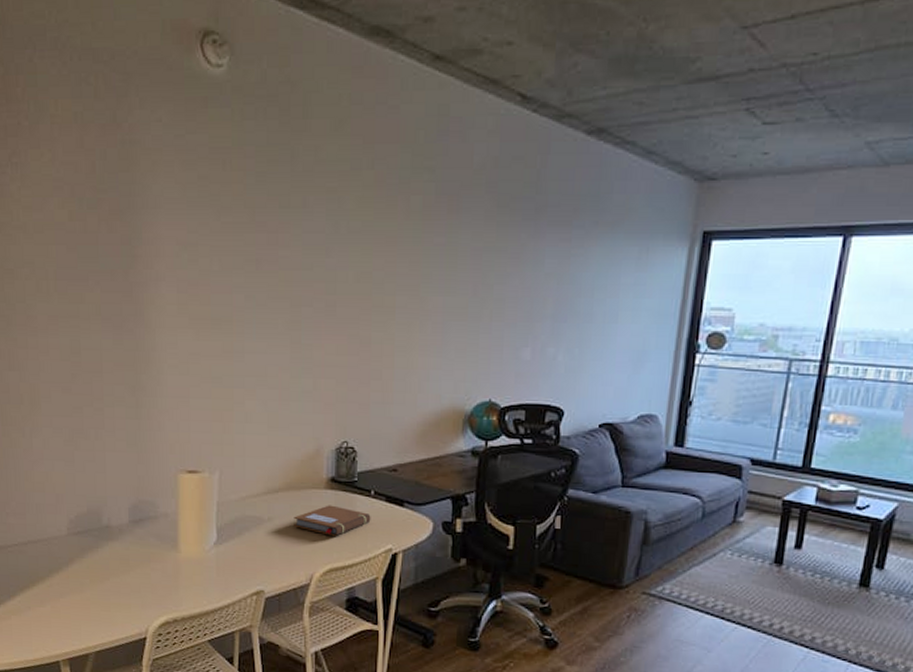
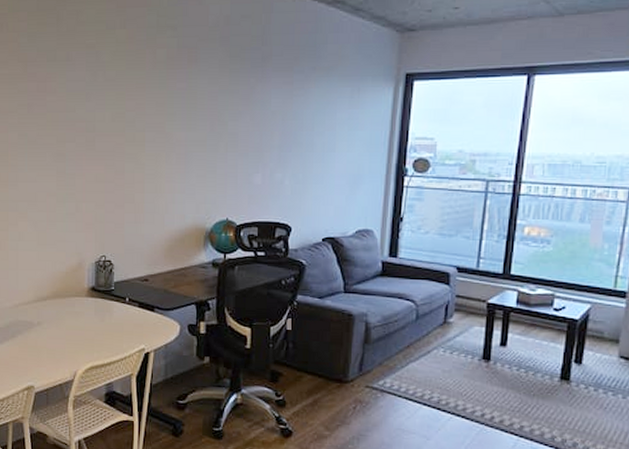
notebook: present [294,505,371,536] -> none [60,310,126,338]

